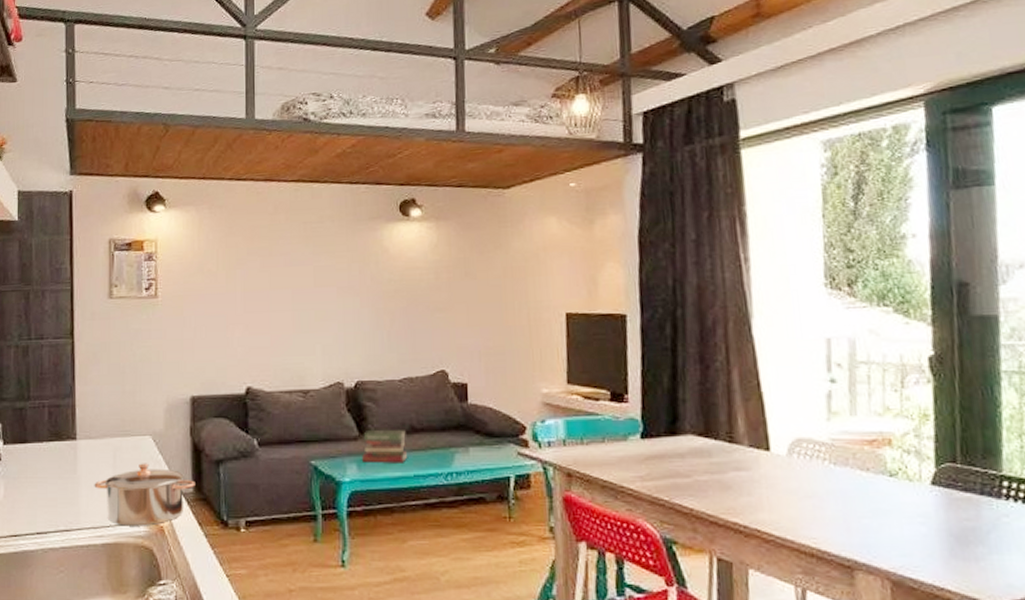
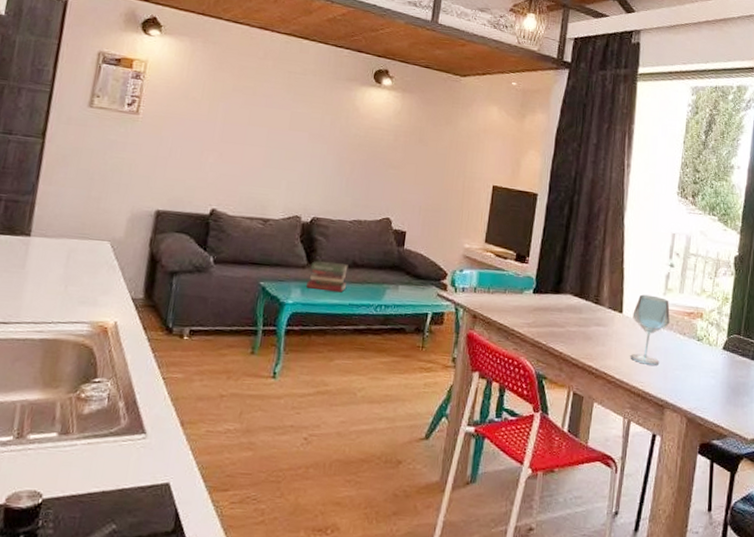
cooking pot: present [94,463,195,526] -> none [41,266,147,326]
wine glass: none [785,423,843,514] -> present [630,294,671,366]

